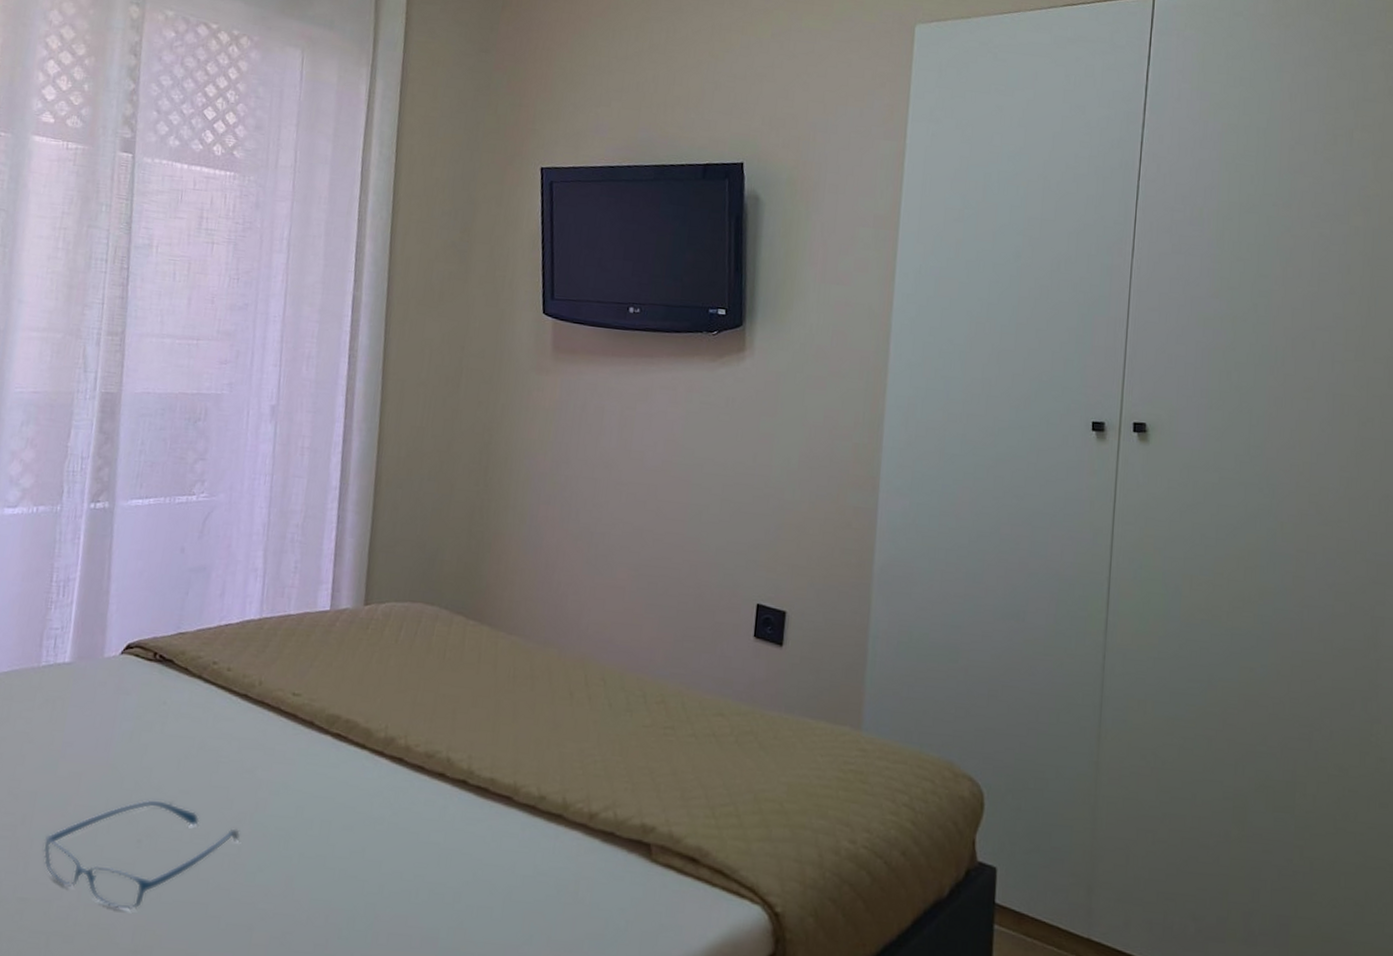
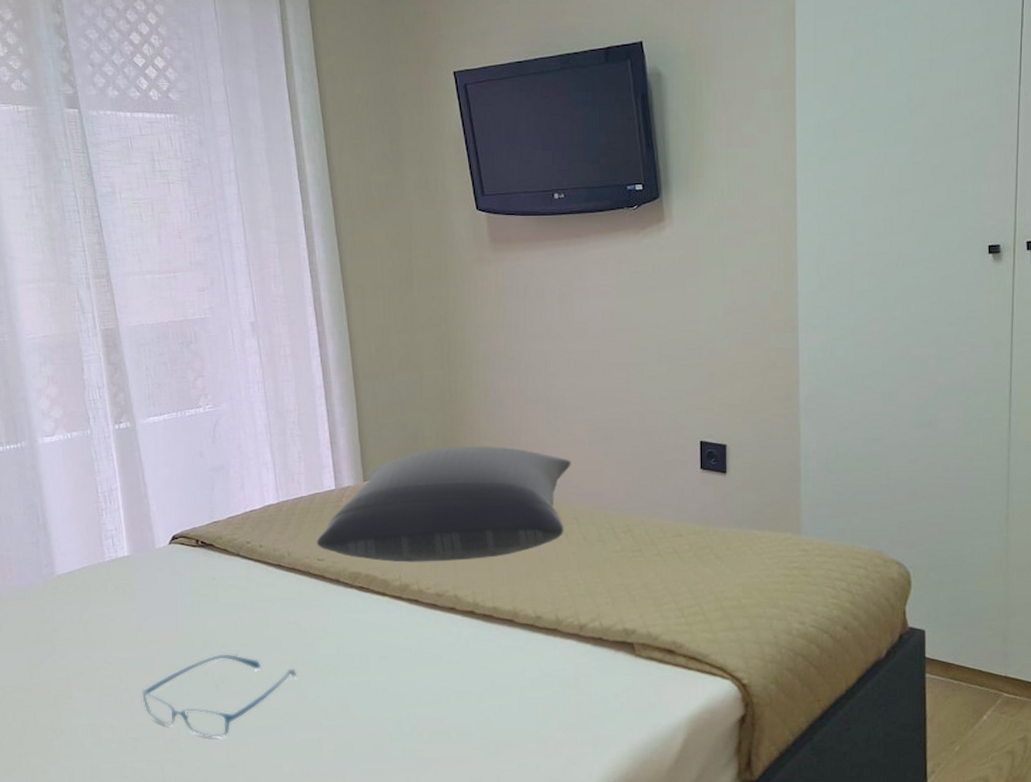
pillow: none [295,576,607,716] -> present [316,445,571,563]

